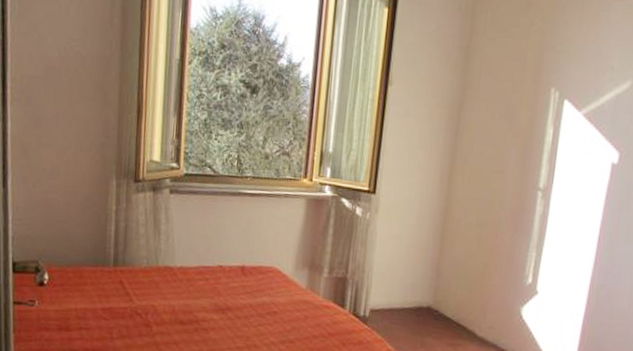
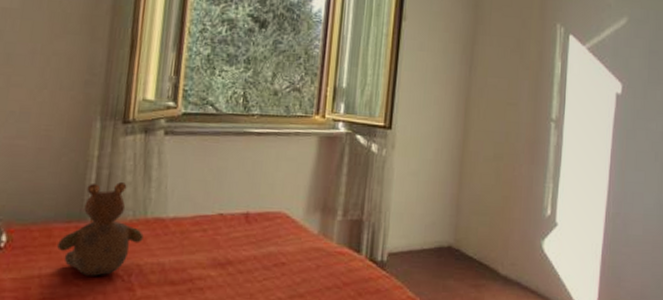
teddy bear: none [88,233,156,313] -> present [57,181,144,276]

